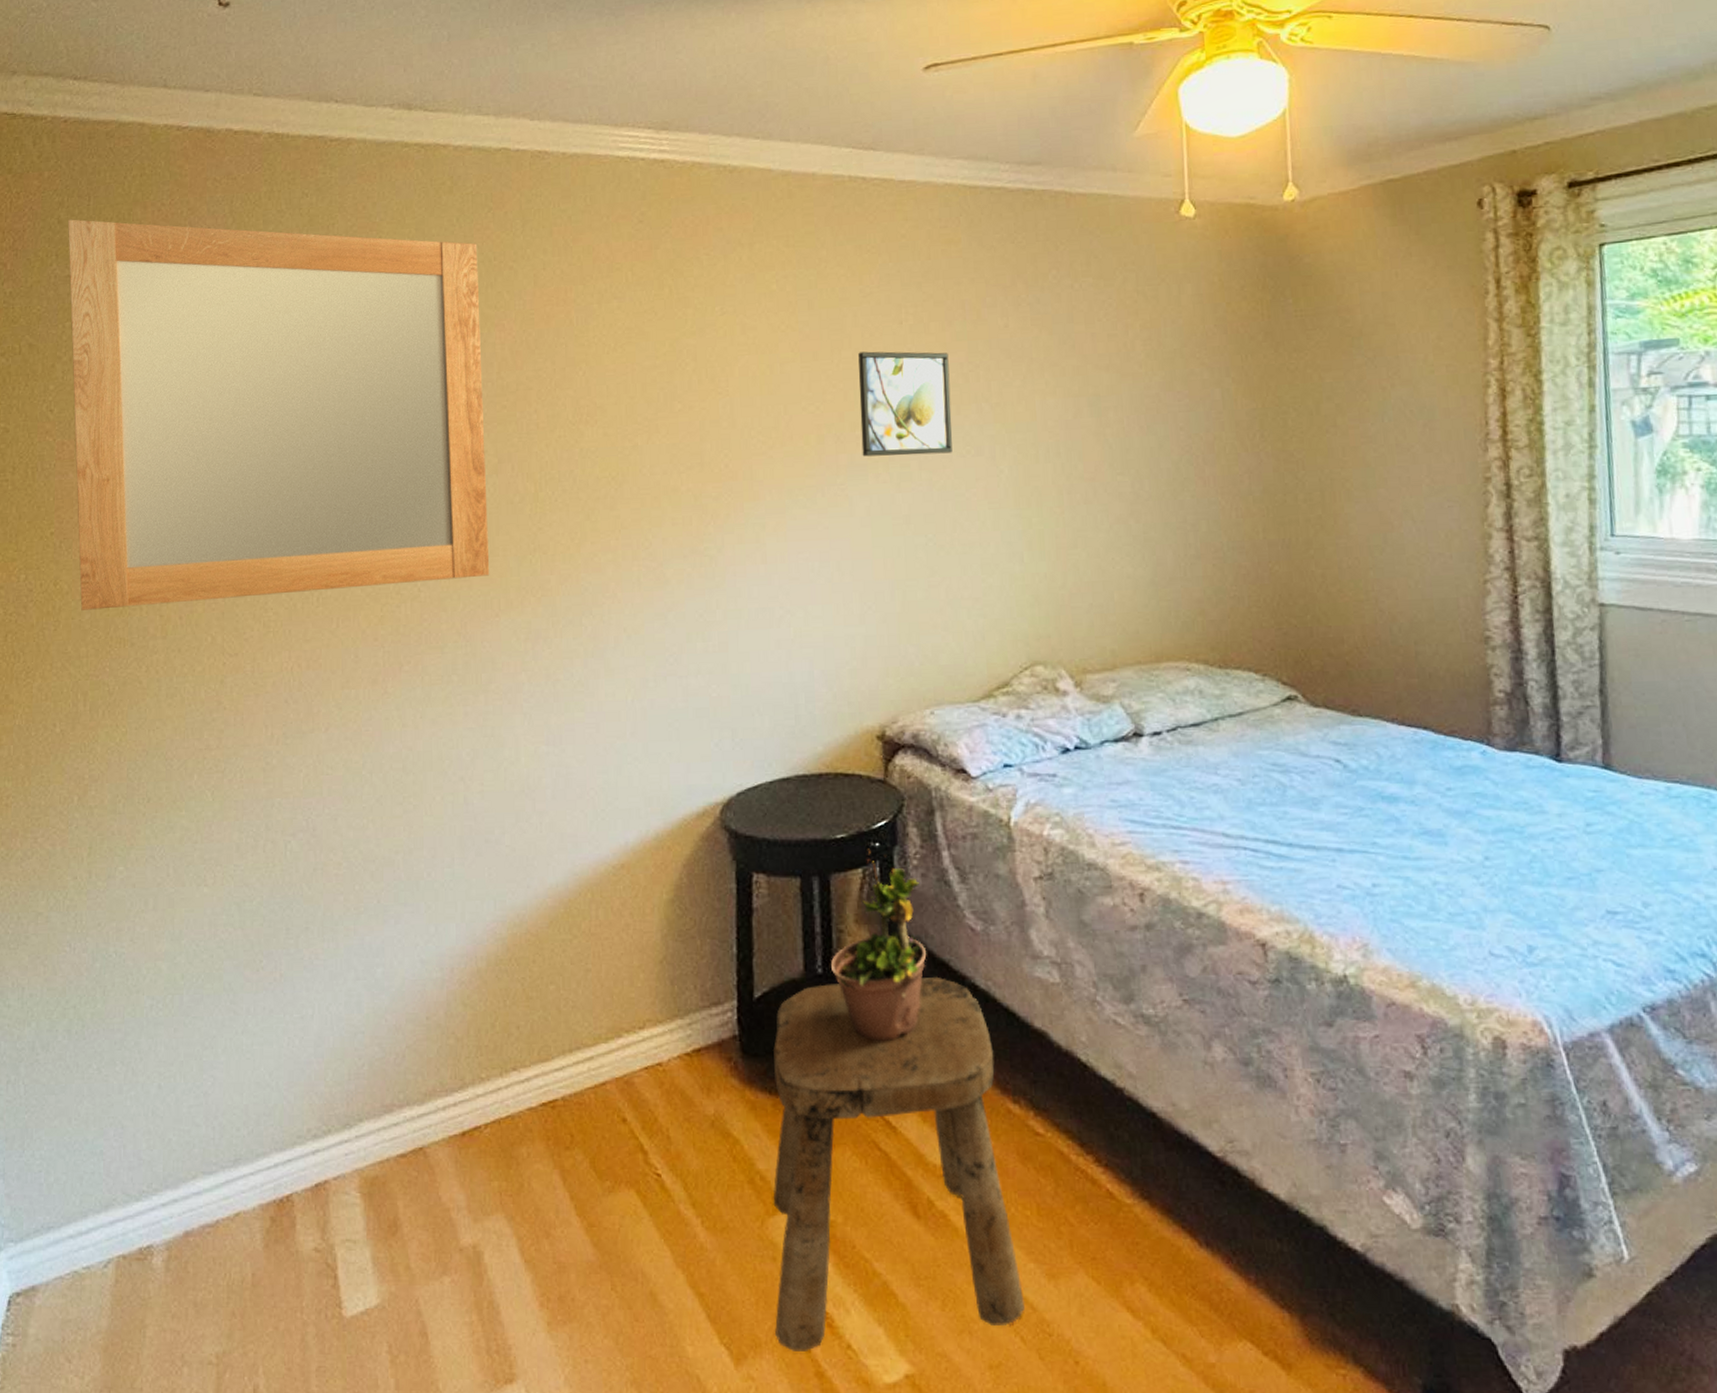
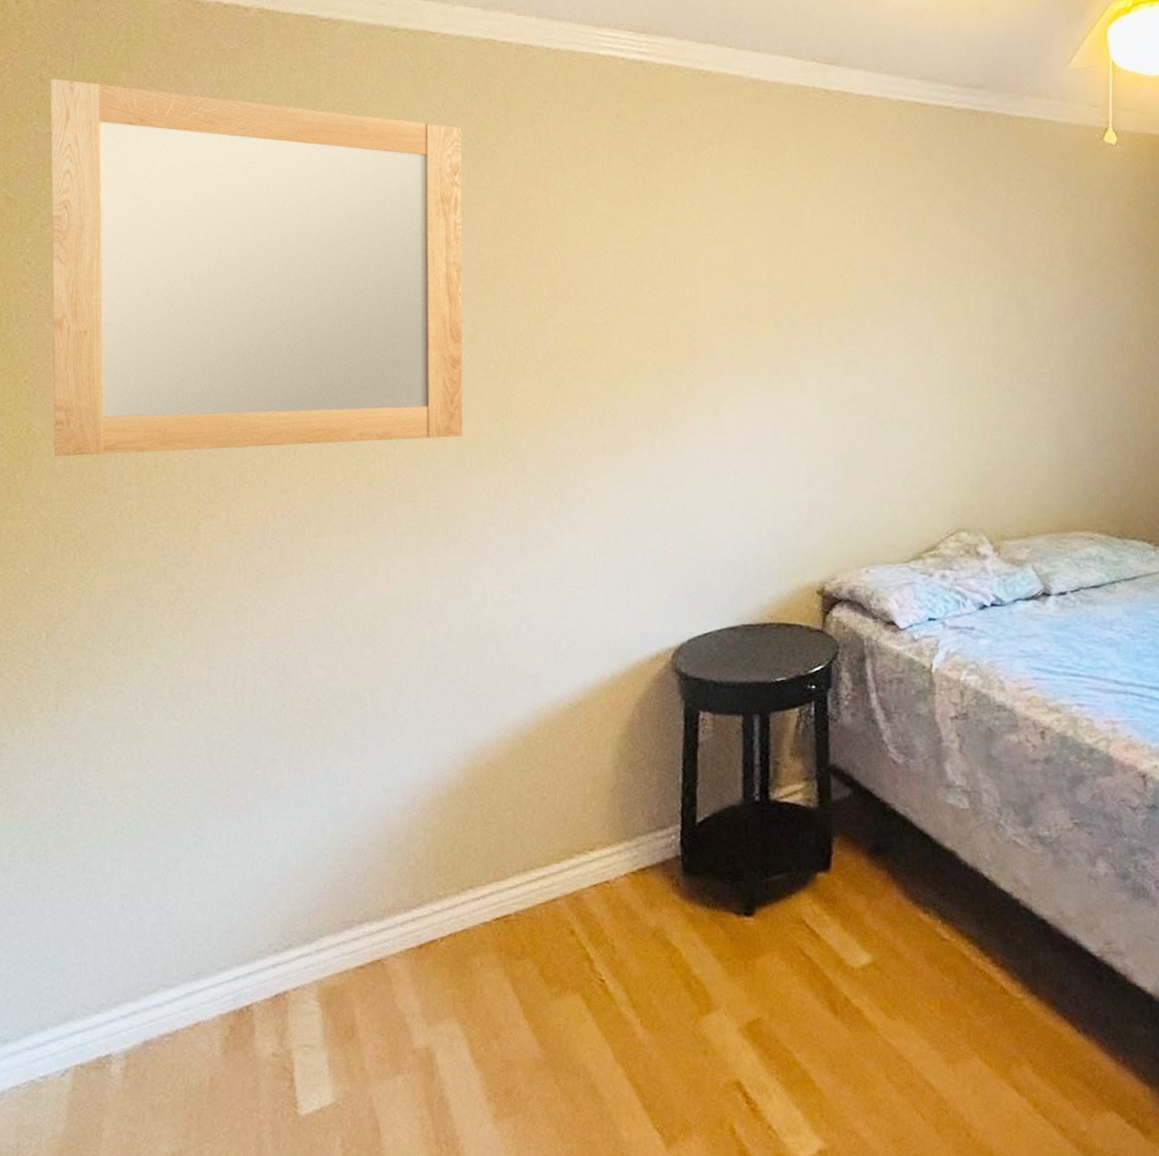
stool: present [773,976,1026,1351] -> none [704,803,927,1133]
potted plant: present [831,848,927,1041] -> none [768,690,853,860]
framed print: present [858,351,952,457] -> none [814,247,896,342]

